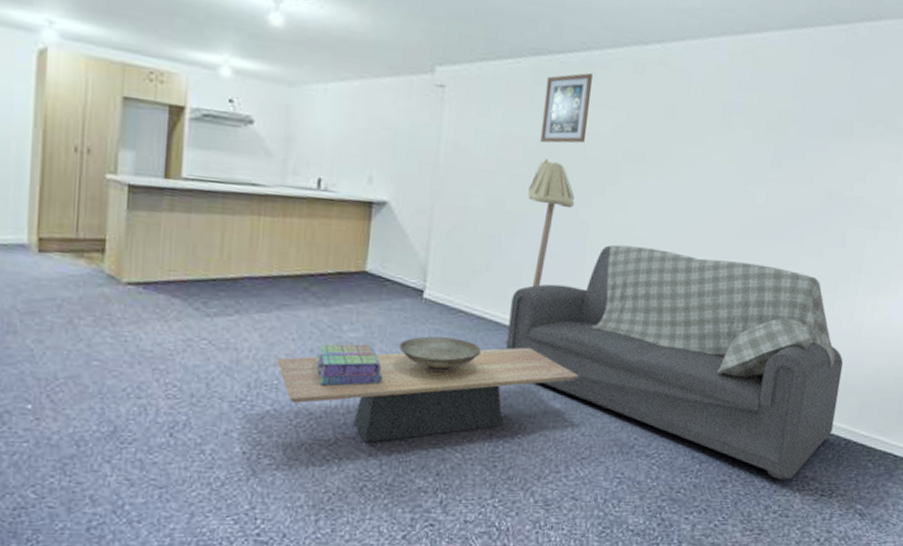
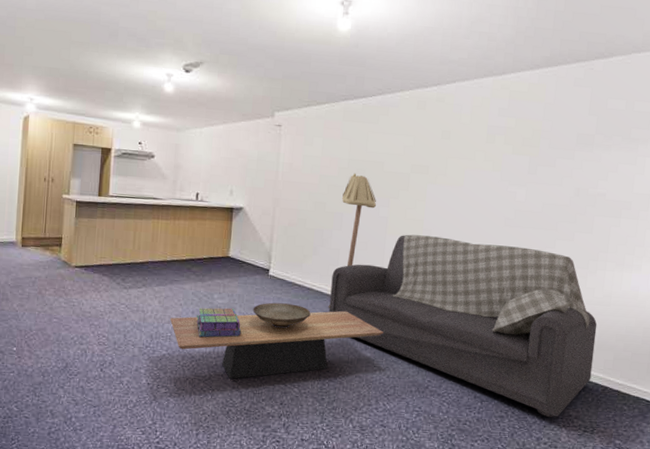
wall art: present [539,72,593,144] -> none [349,110,387,162]

